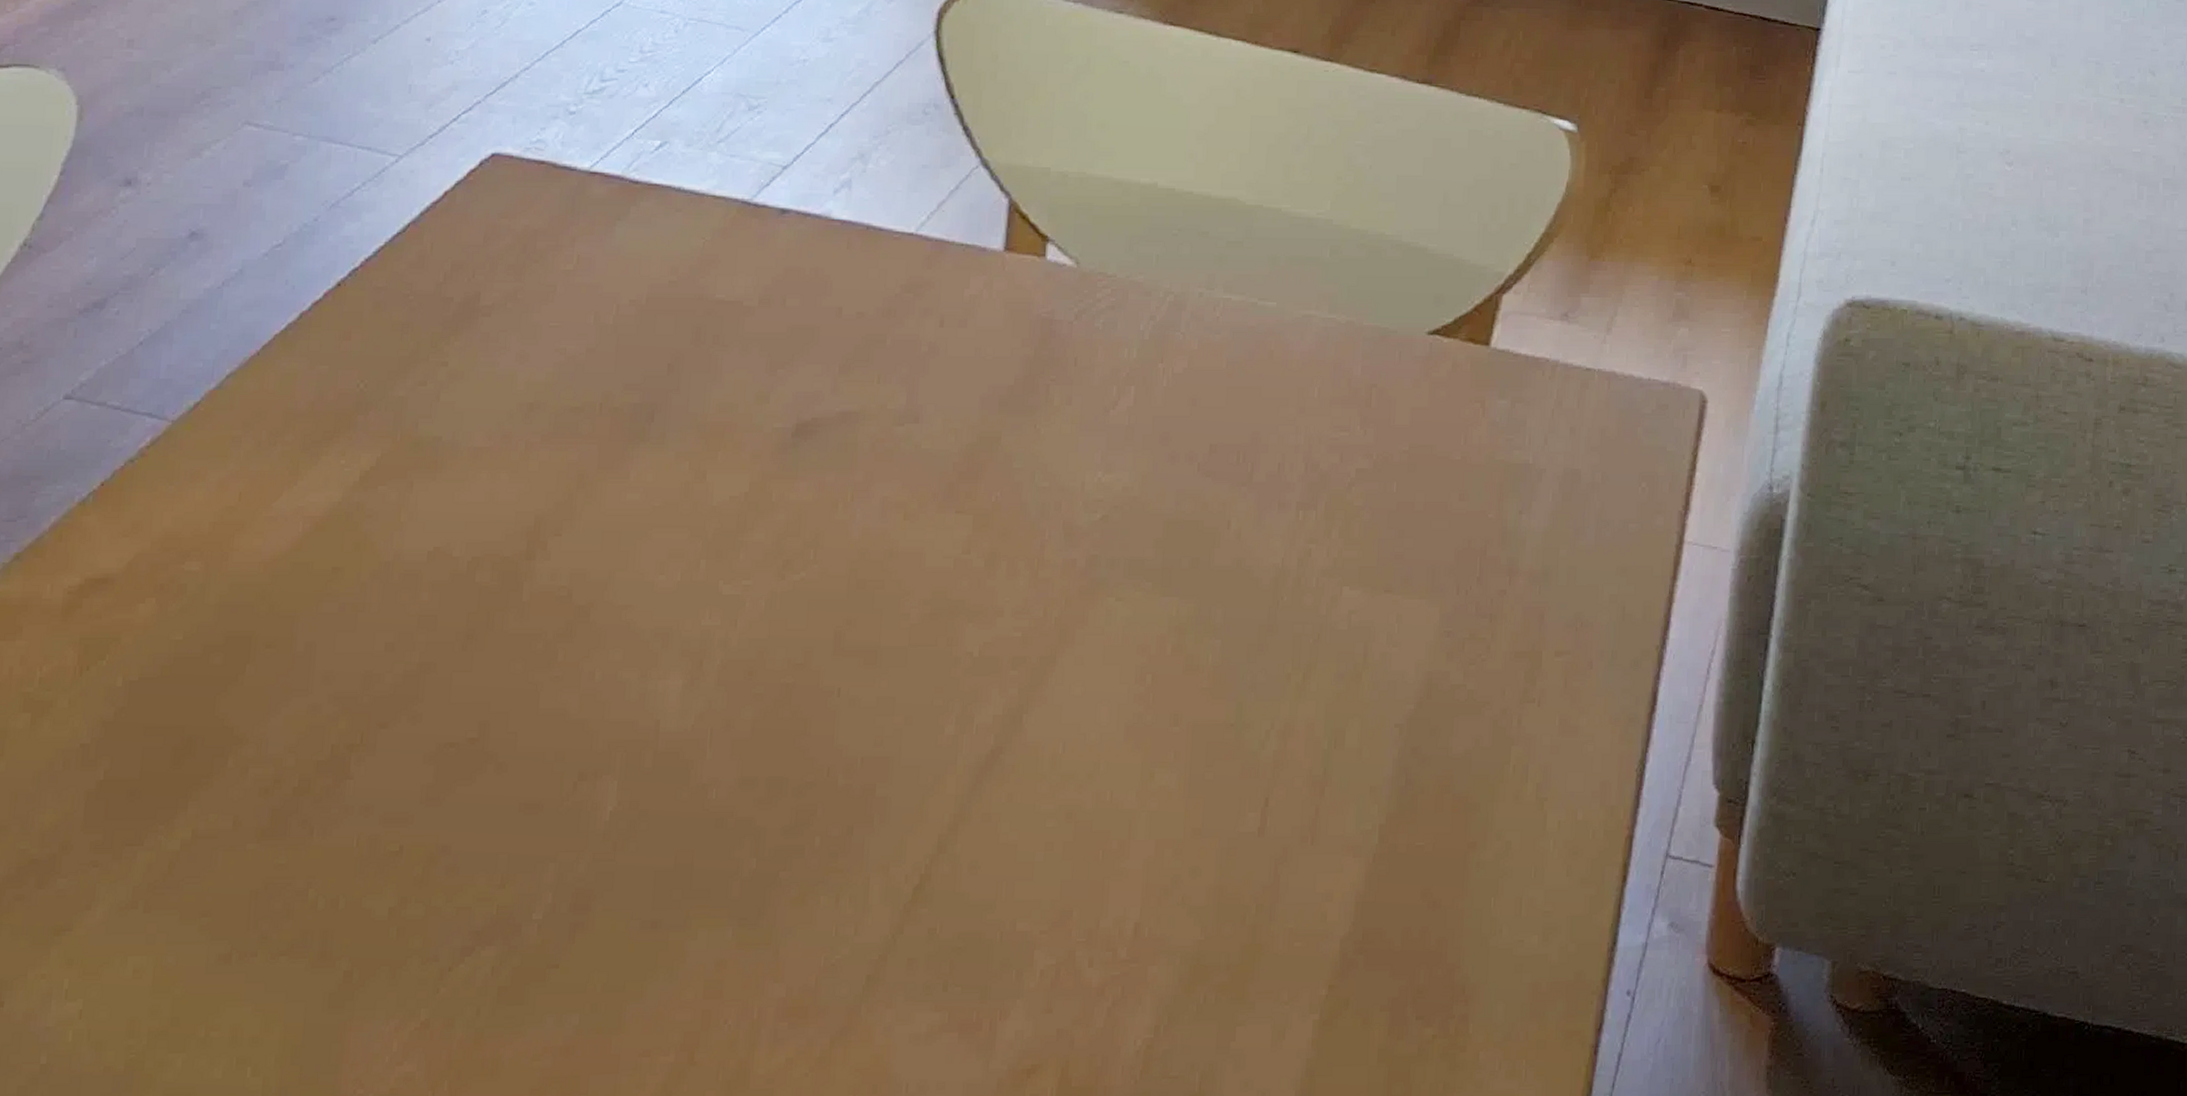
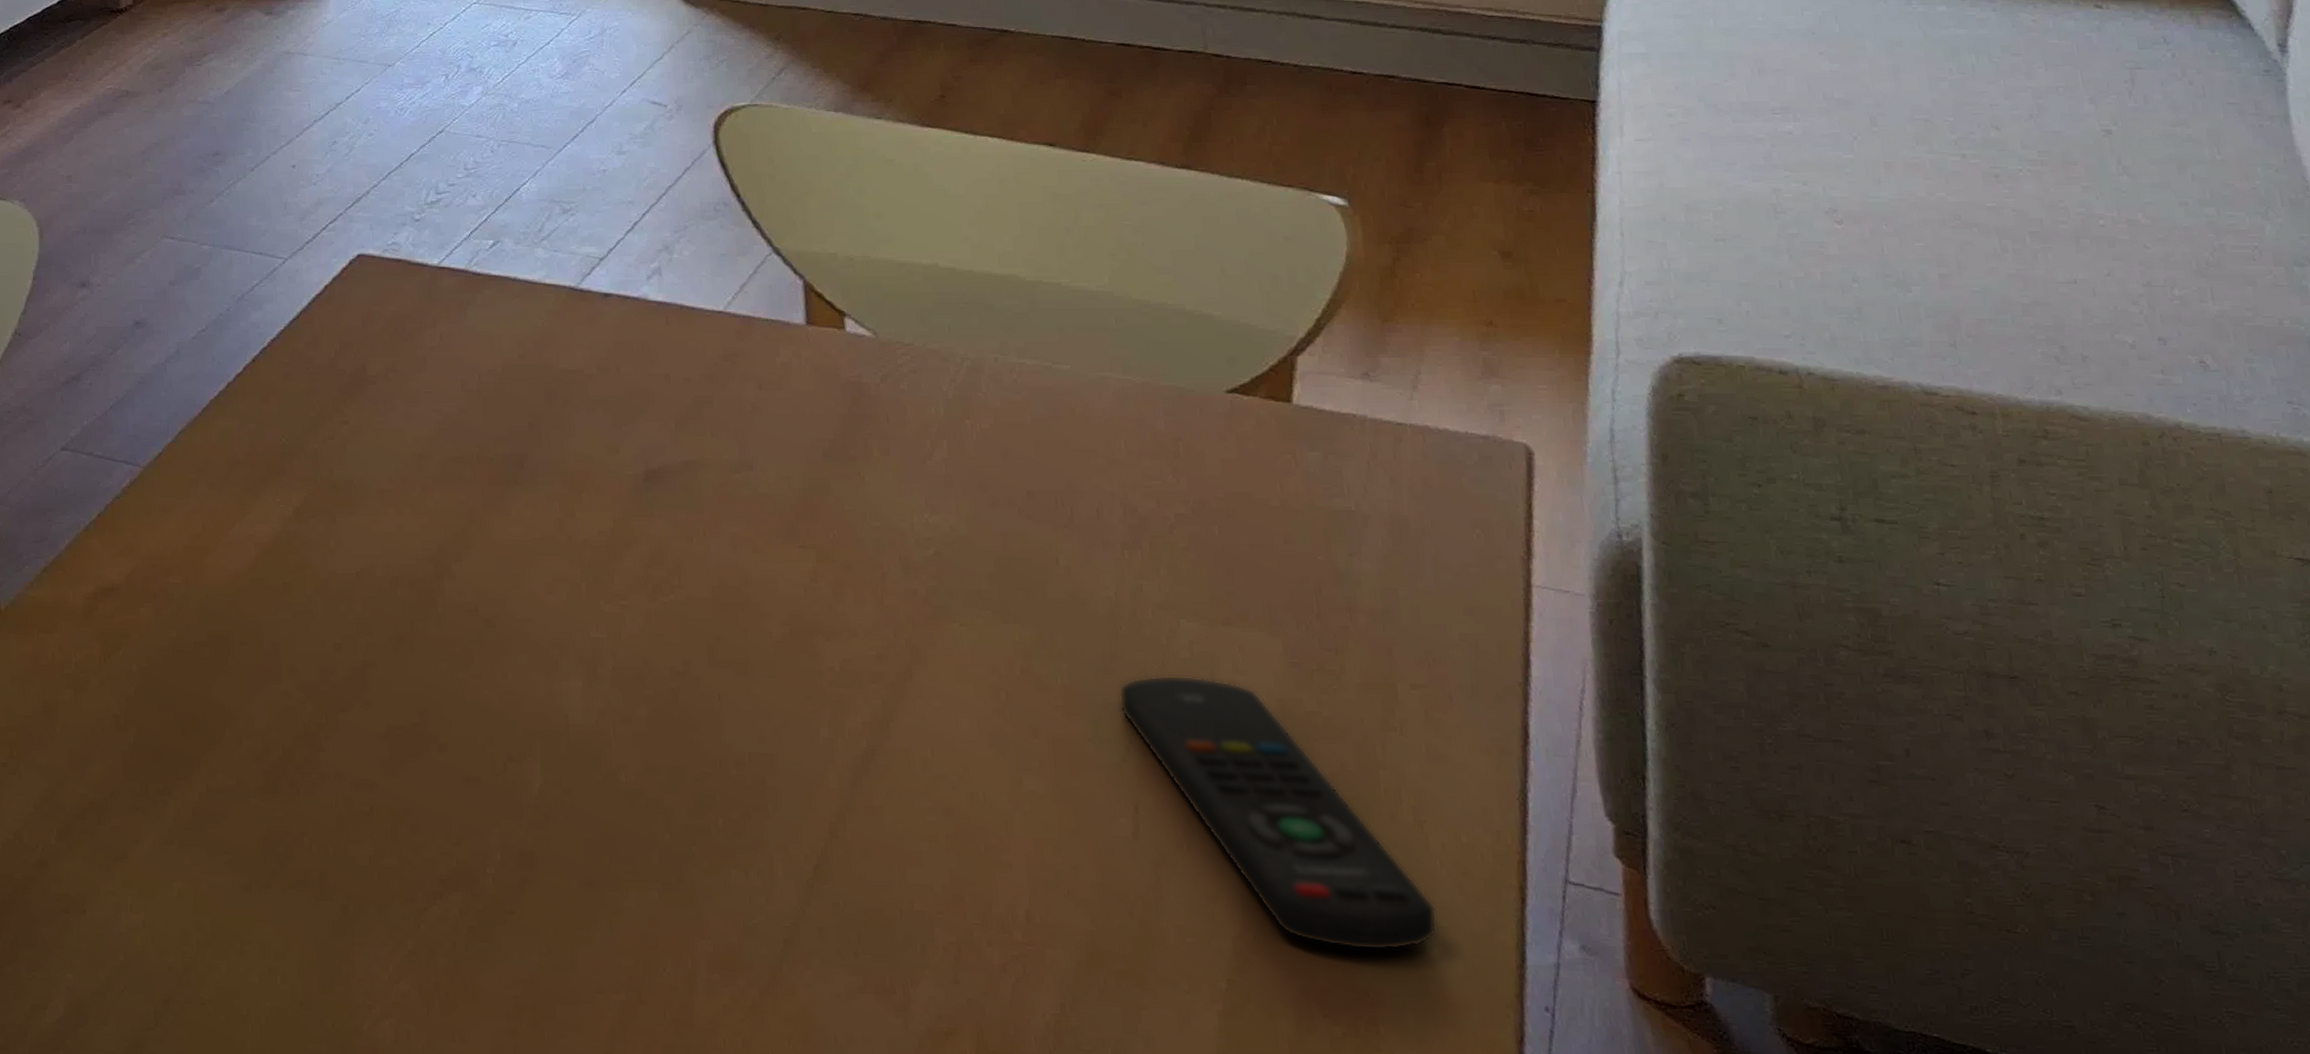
remote control: none [1267,649,1542,943] -> present [1118,675,1438,951]

